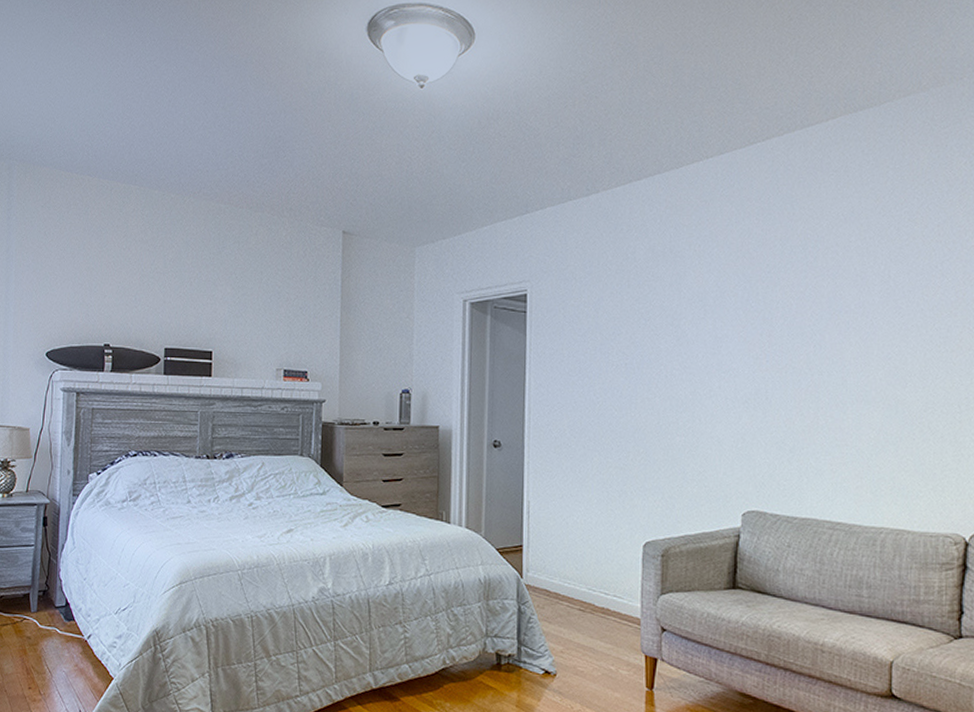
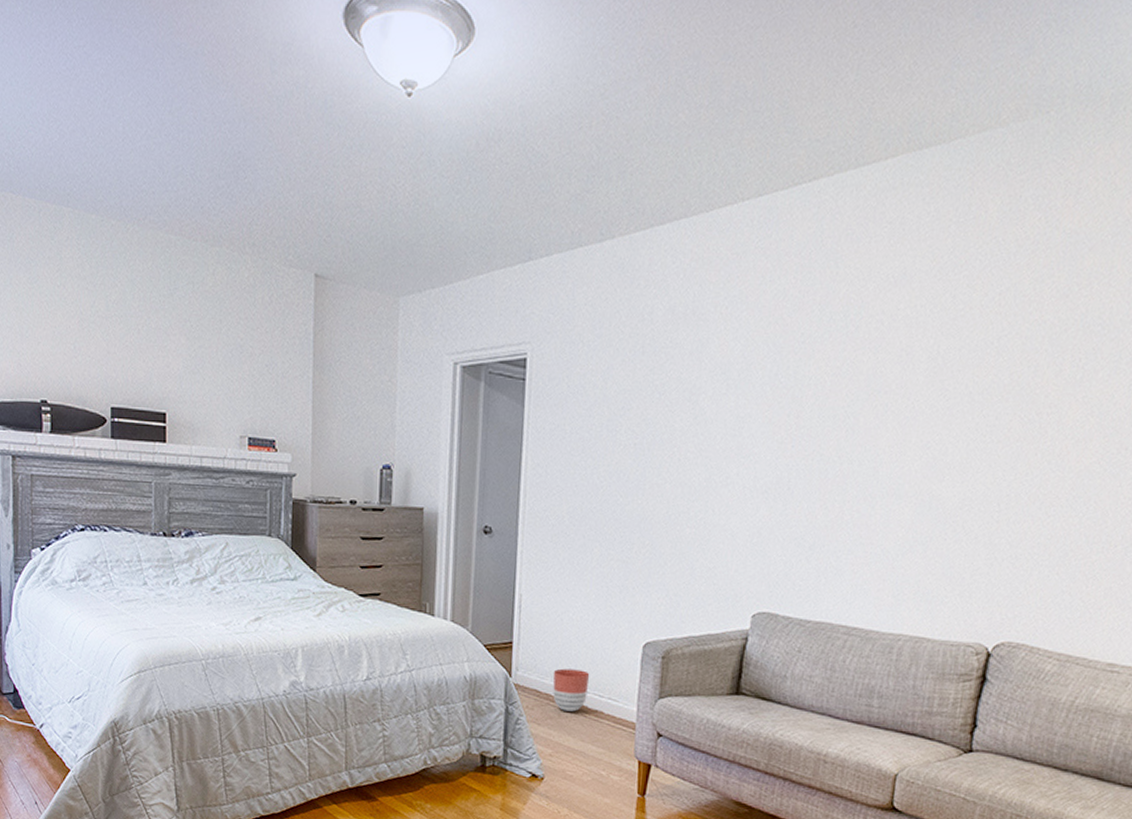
planter: none [561,569,596,610] -> present [553,668,590,712]

